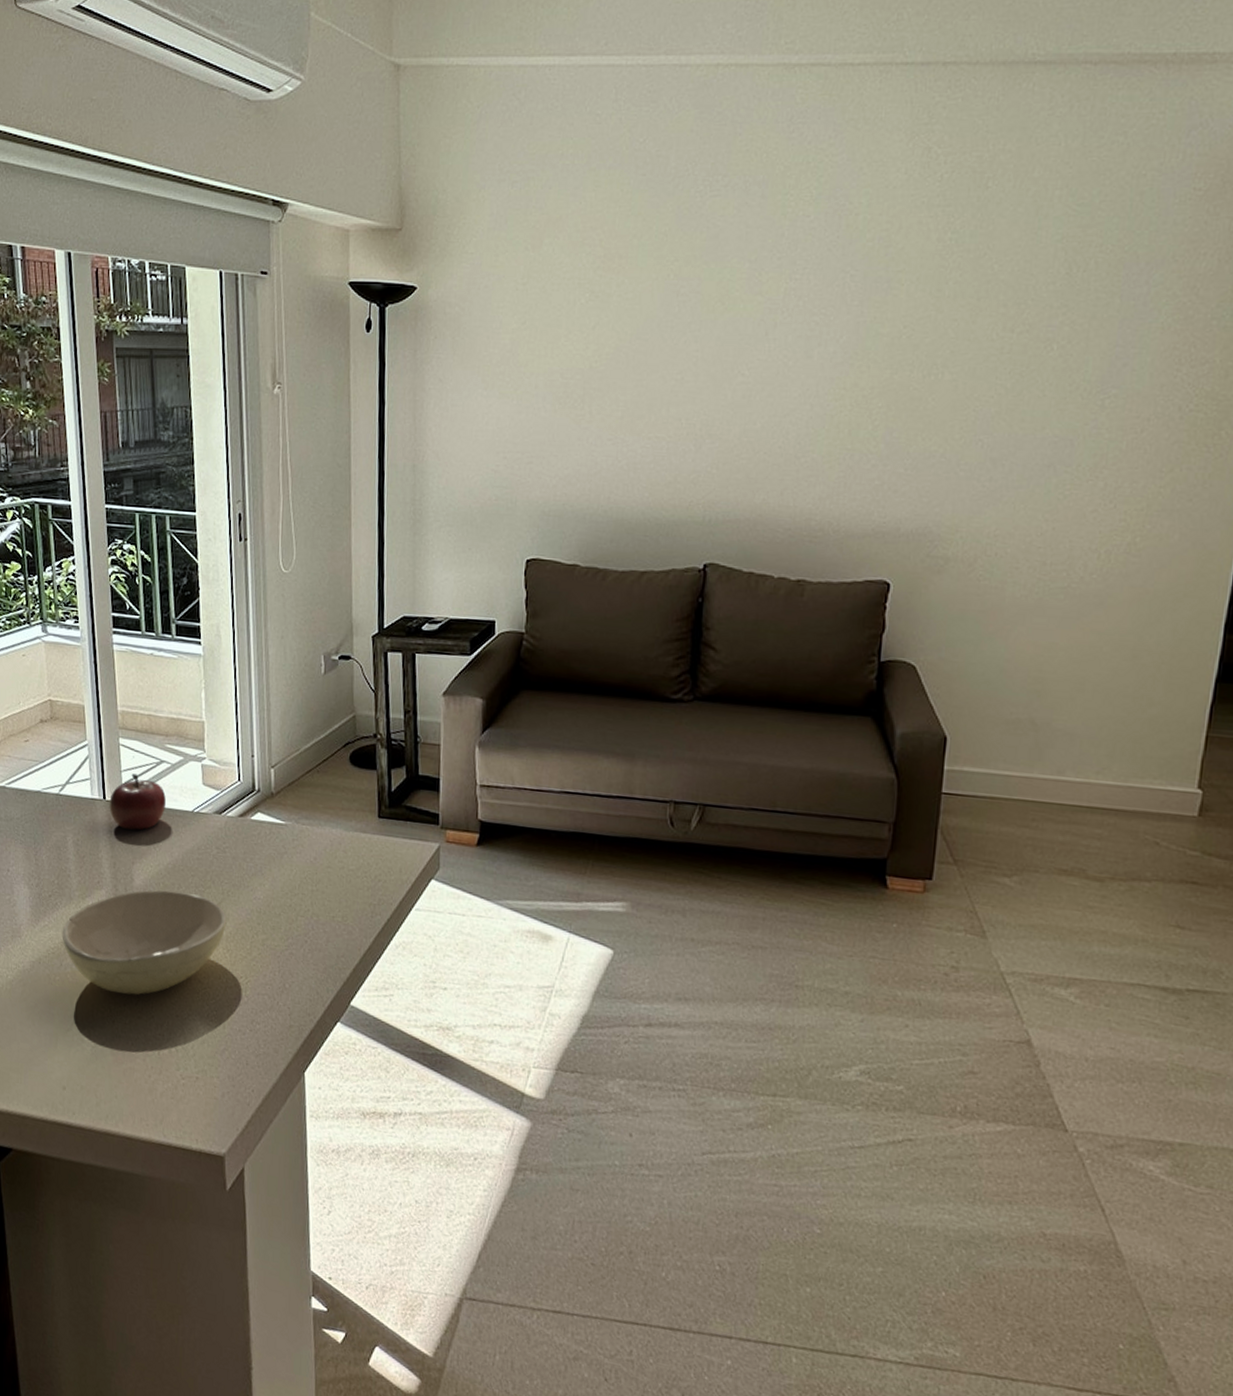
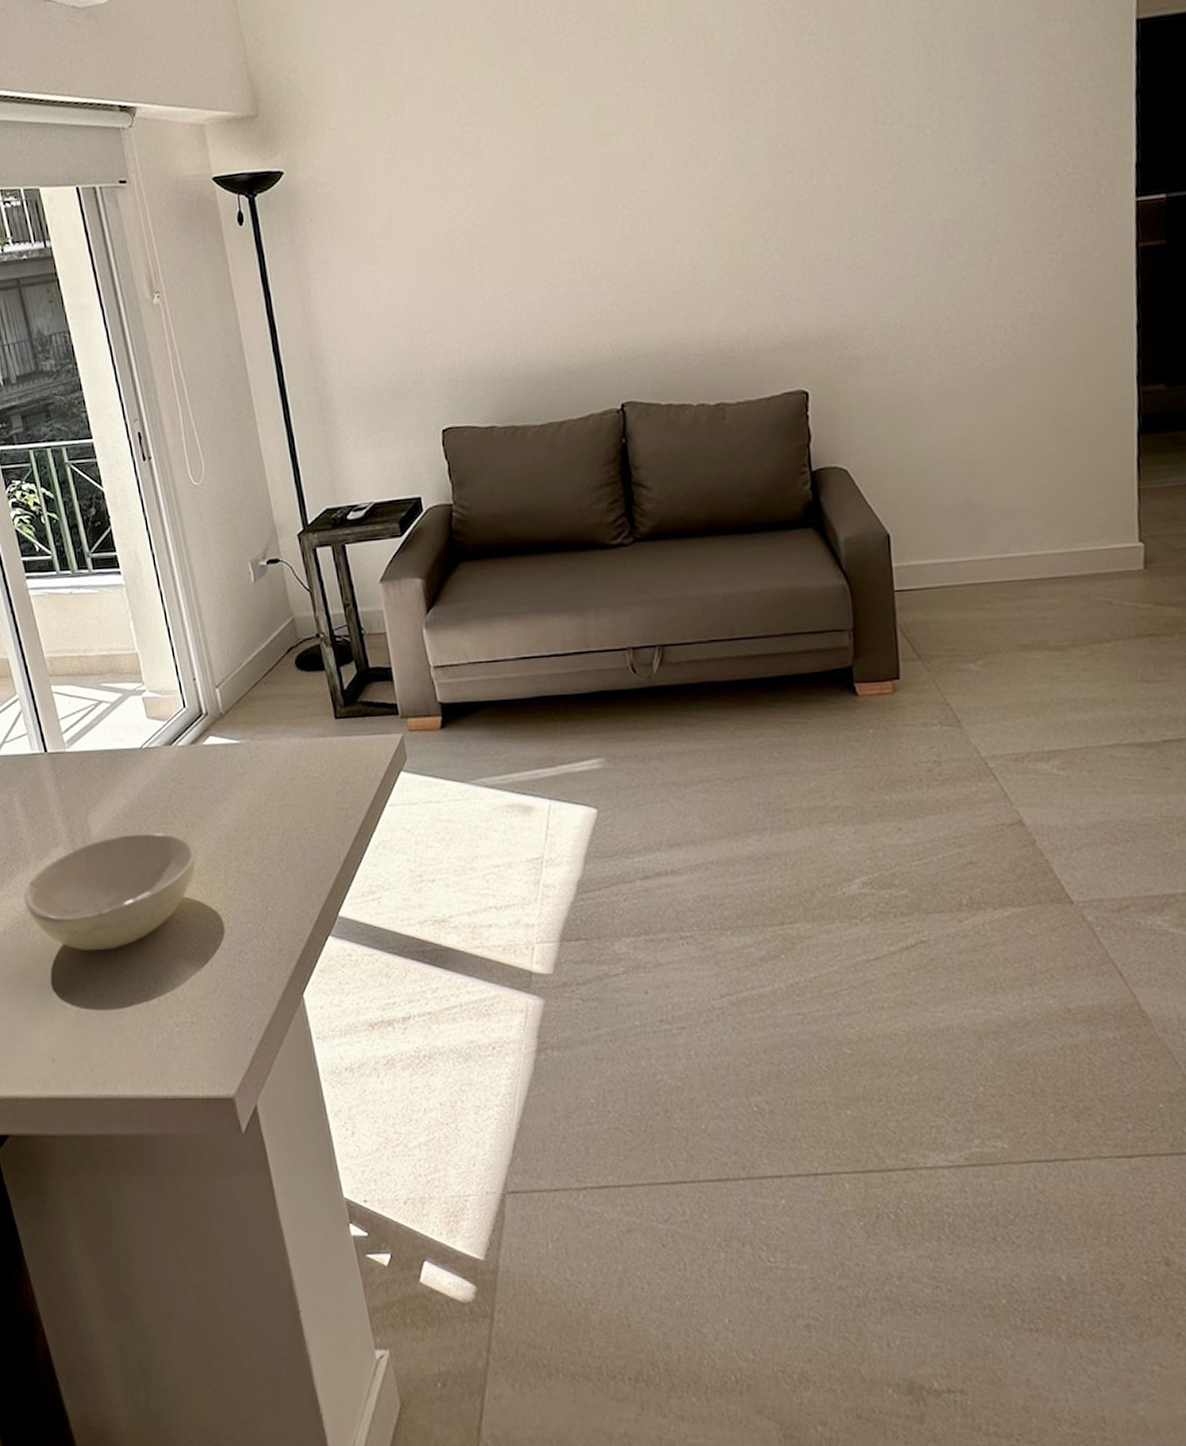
fruit: present [109,773,166,831] -> none [51,720,112,779]

